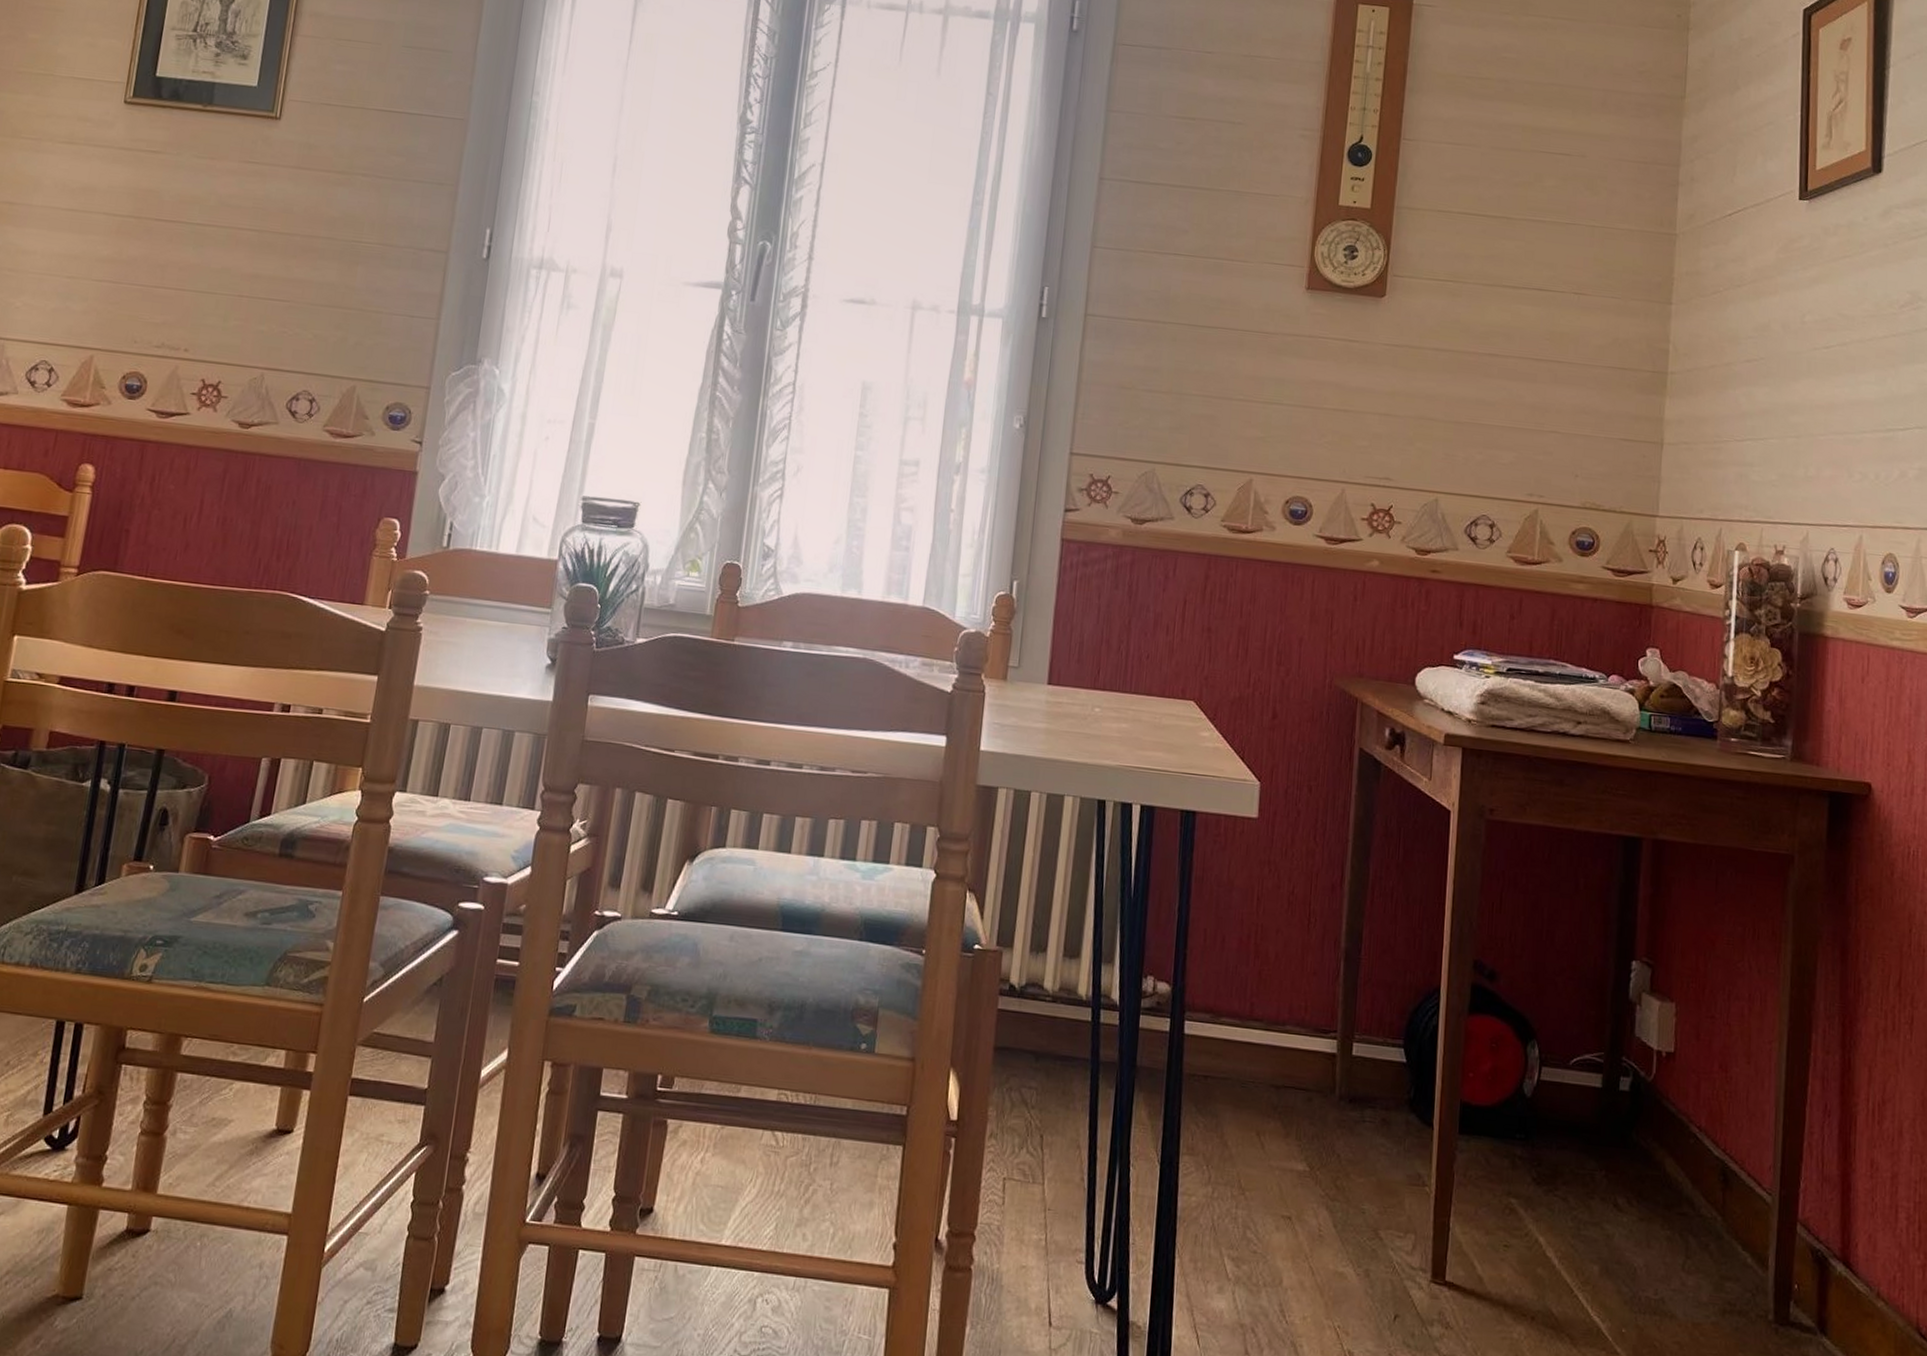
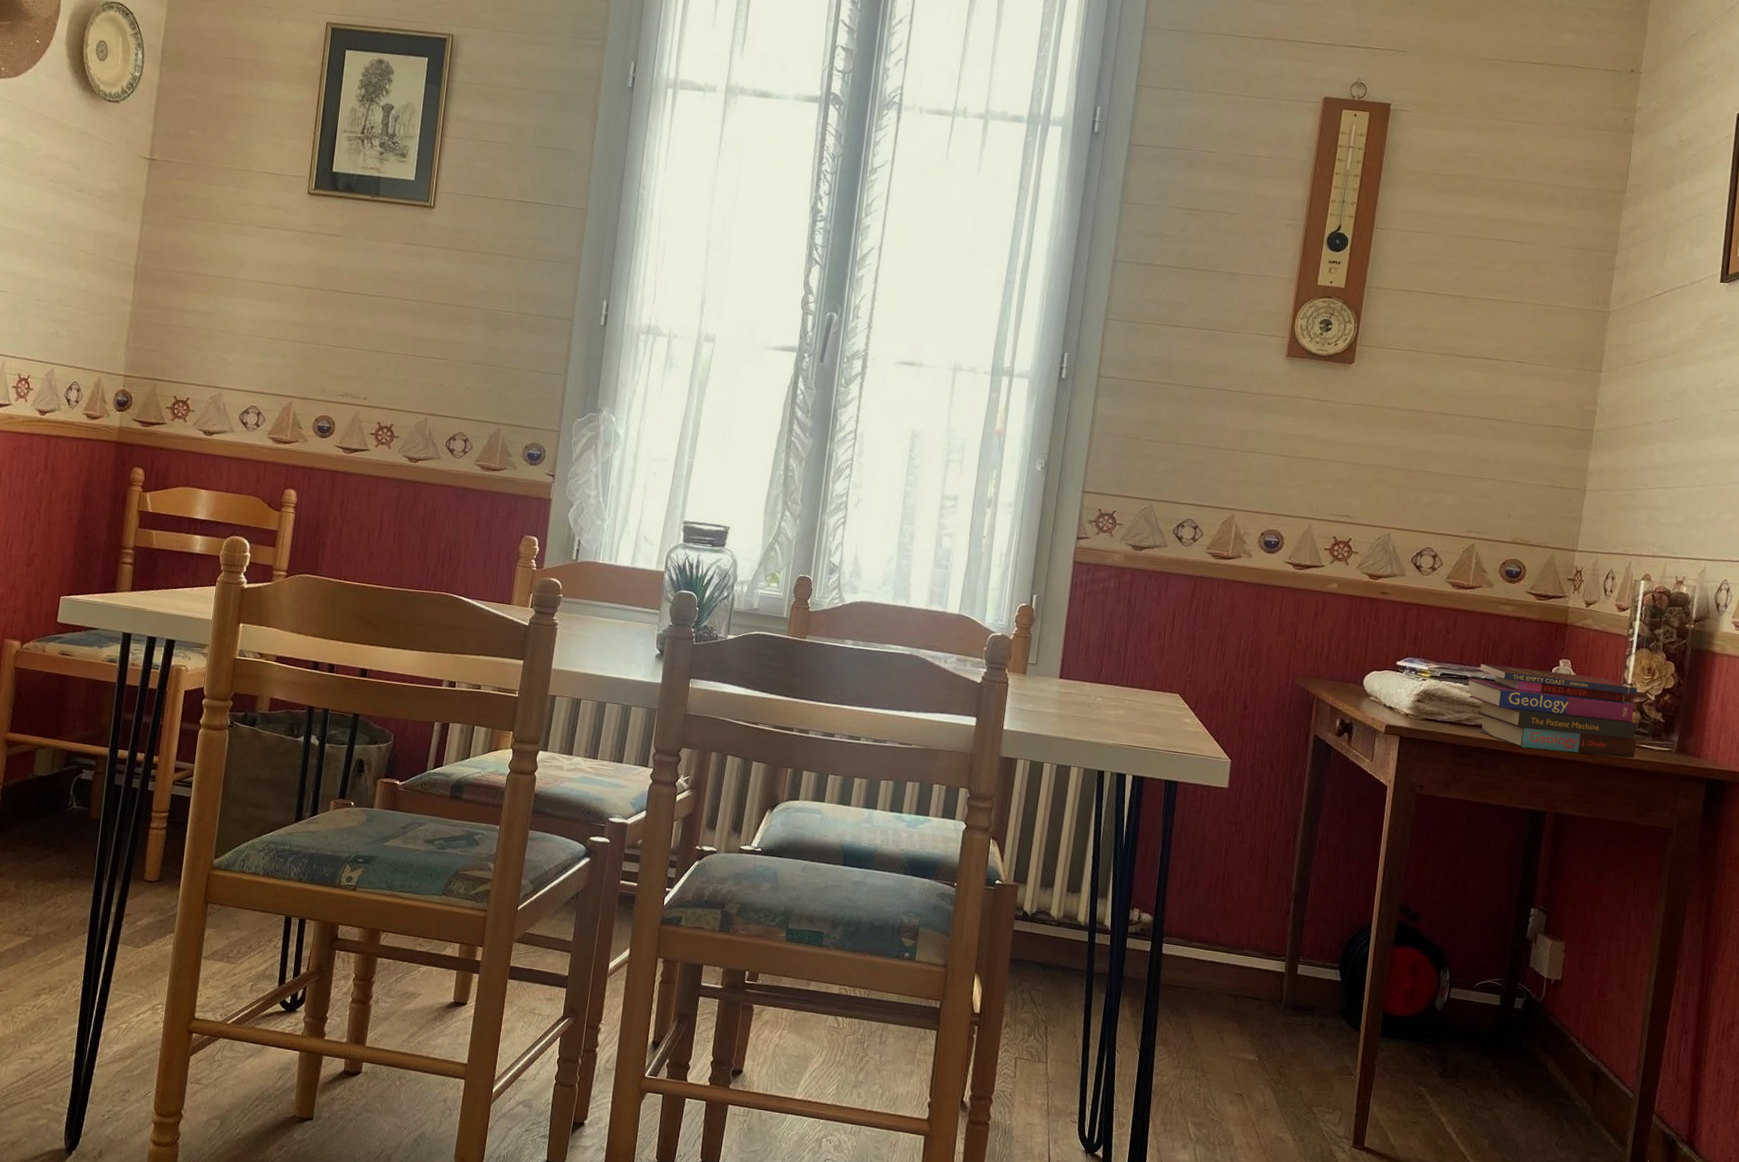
books: none [1539,655,1743,769] -> present [1467,663,1638,758]

